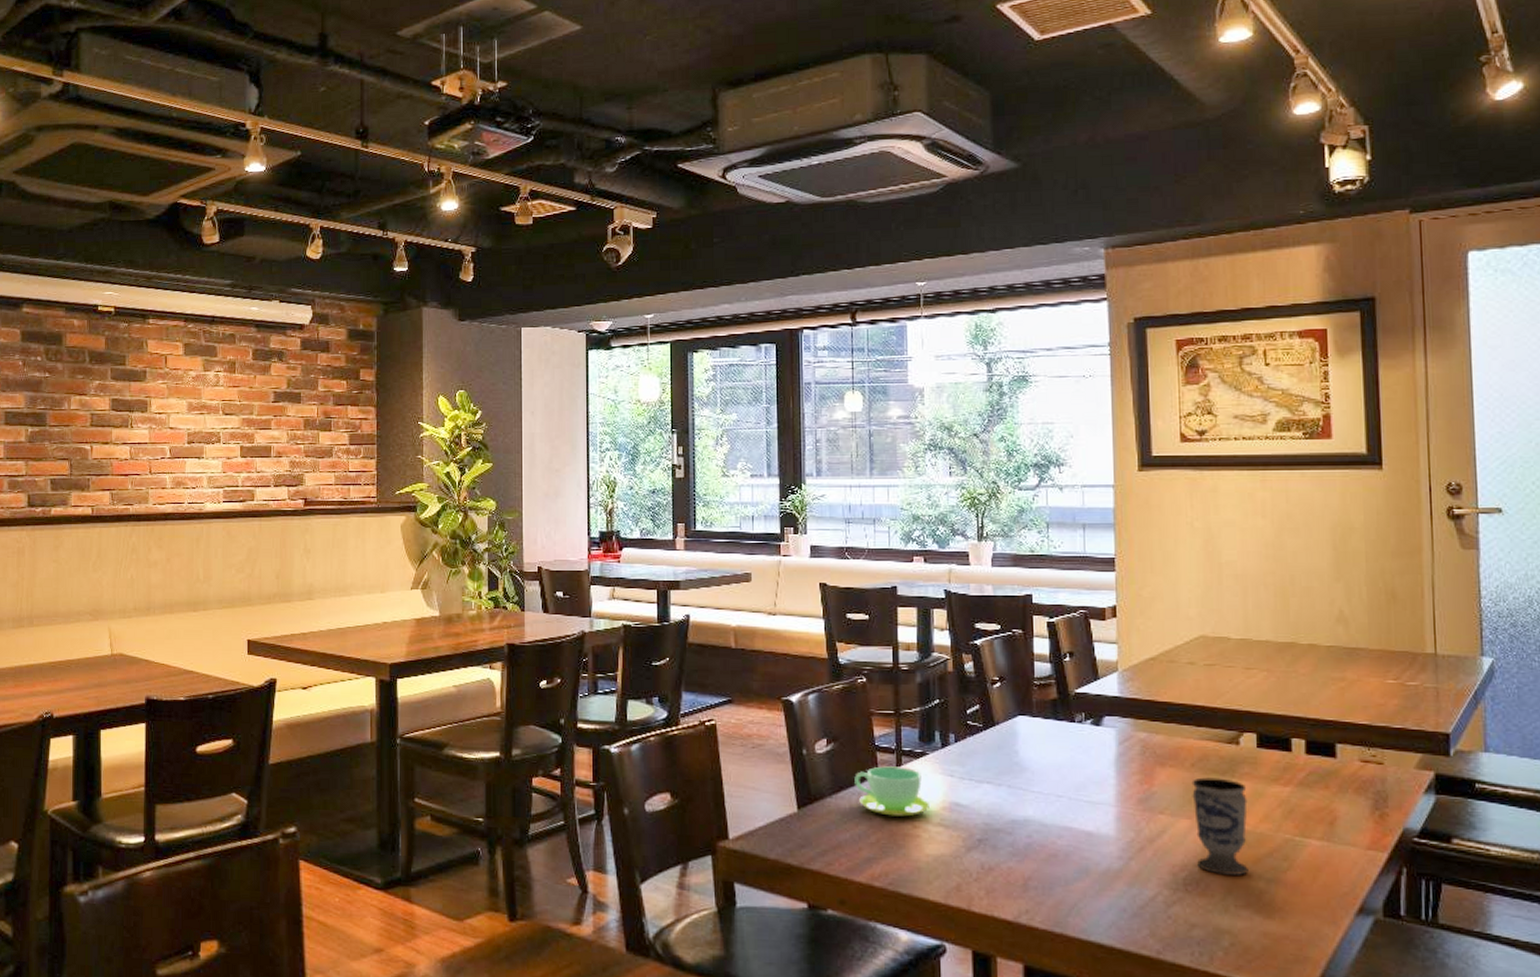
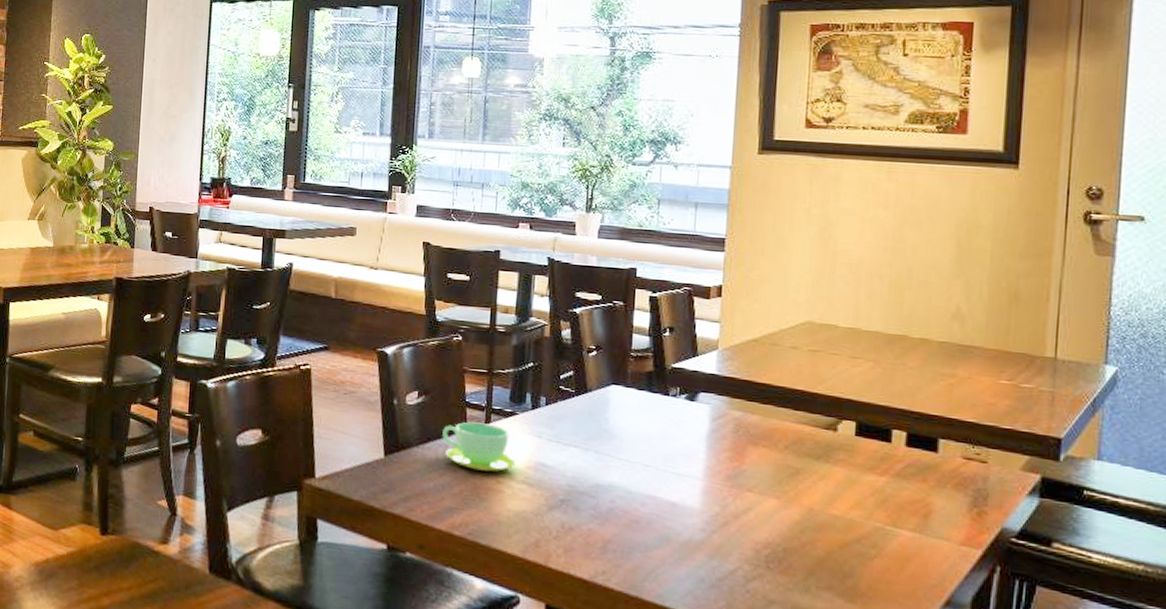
cup: present [1191,777,1248,875] -> none [782,460,841,558]

